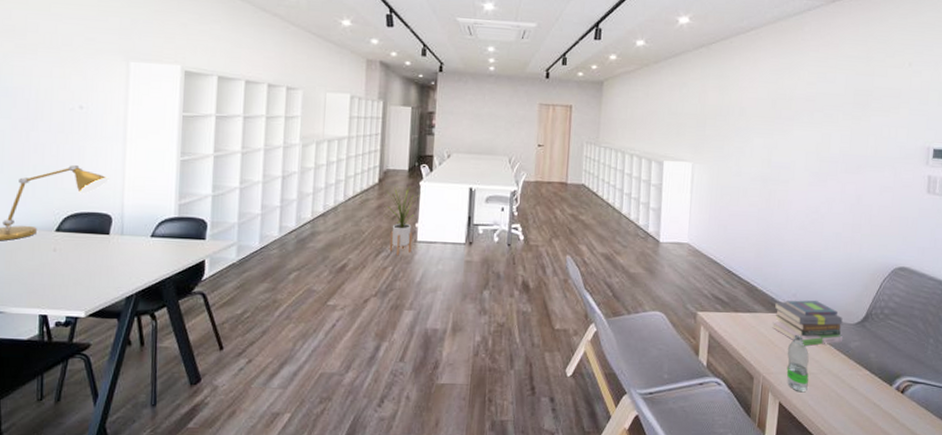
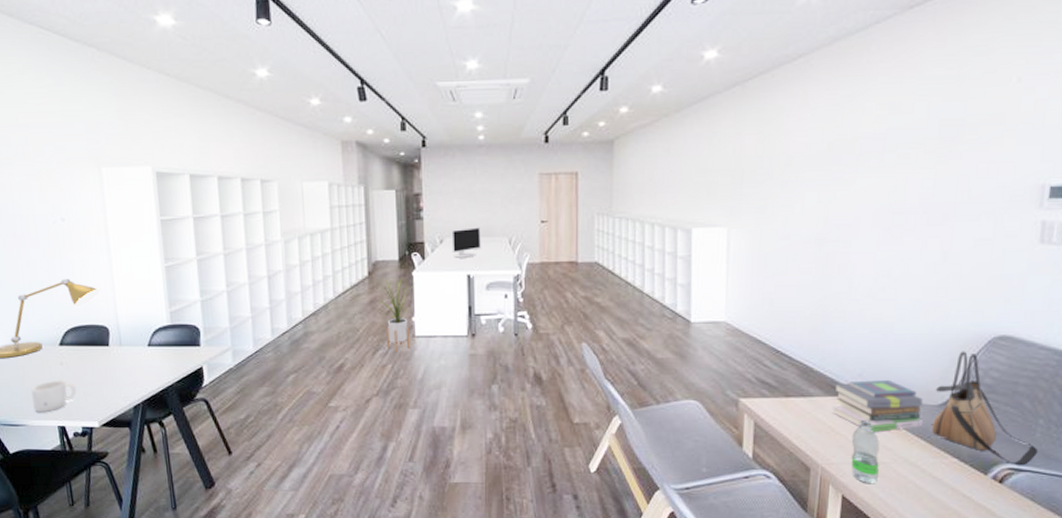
mug: none [15,266,66,300] -> present [31,380,76,413]
monitor: none [457,145,485,173] -> present [451,227,482,258]
tote bag: none [849,278,929,379] -> present [931,351,1037,466]

